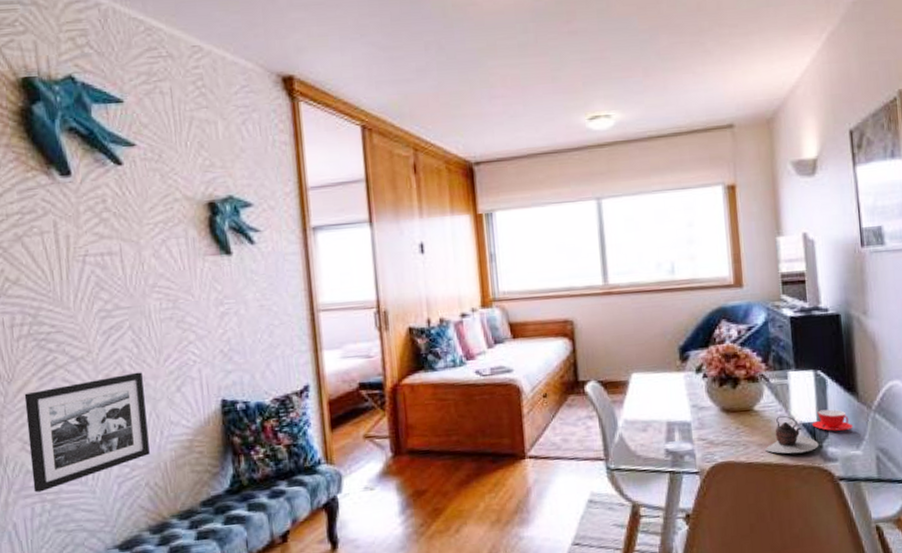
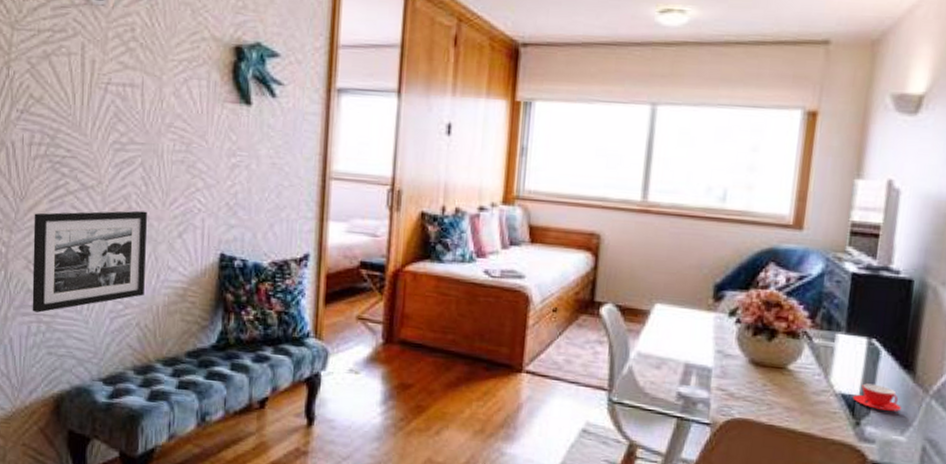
teapot: present [764,415,819,454] -> none [790,380,856,427]

